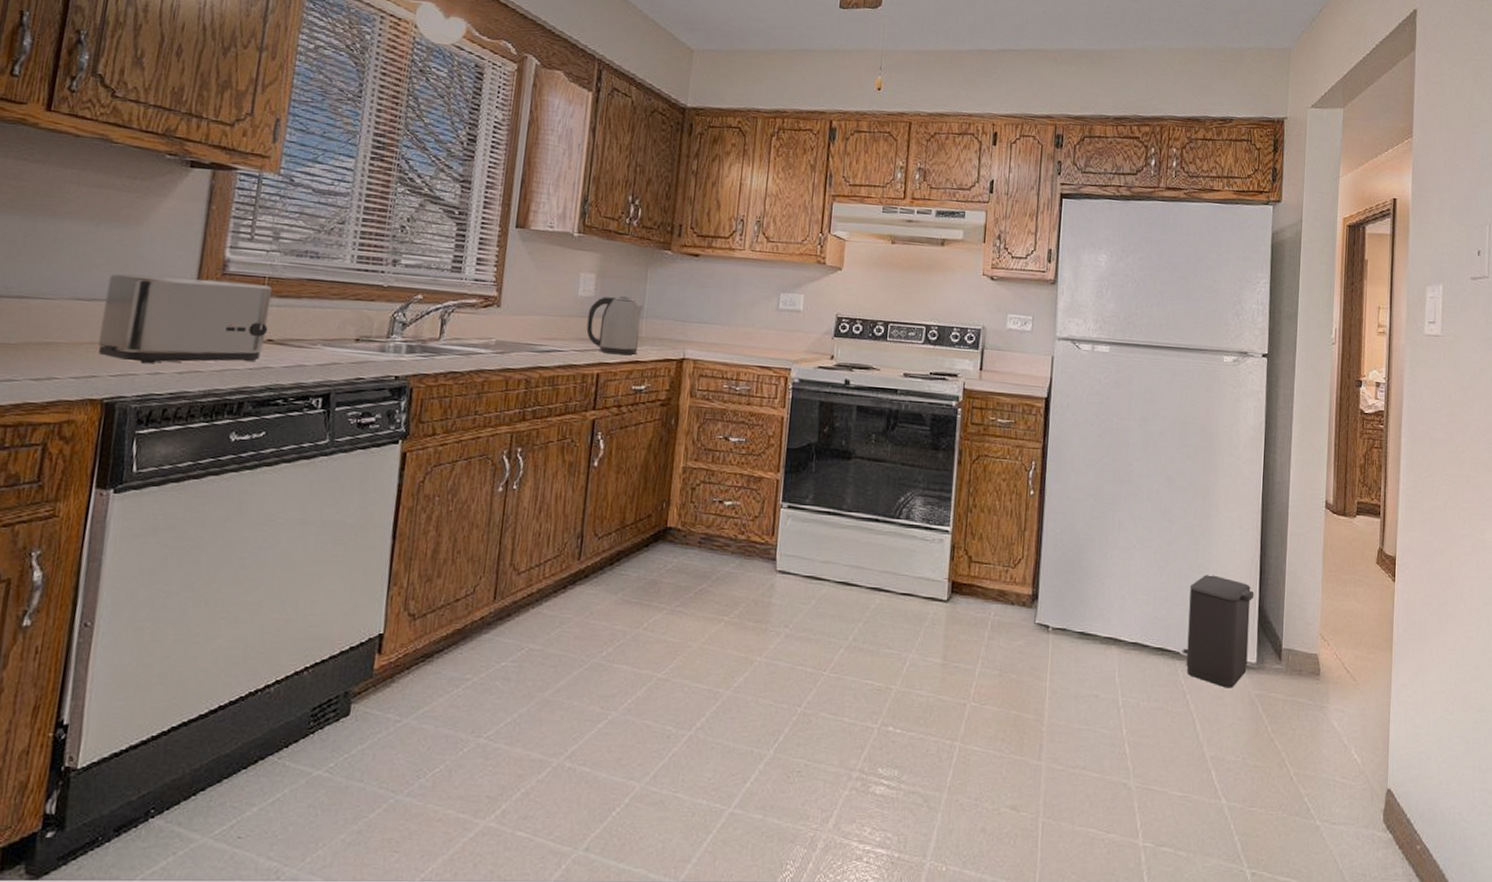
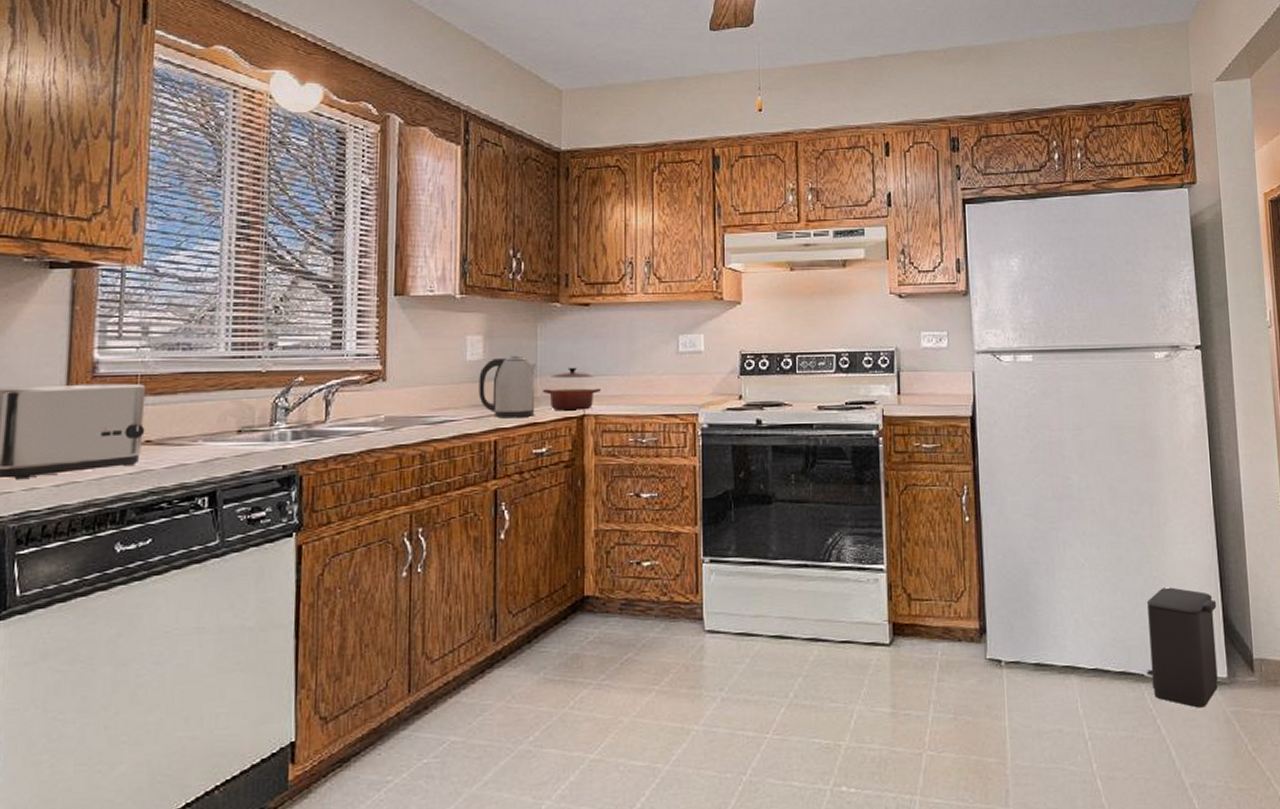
saucepan: none [647,312,703,355] -> present [543,367,602,411]

